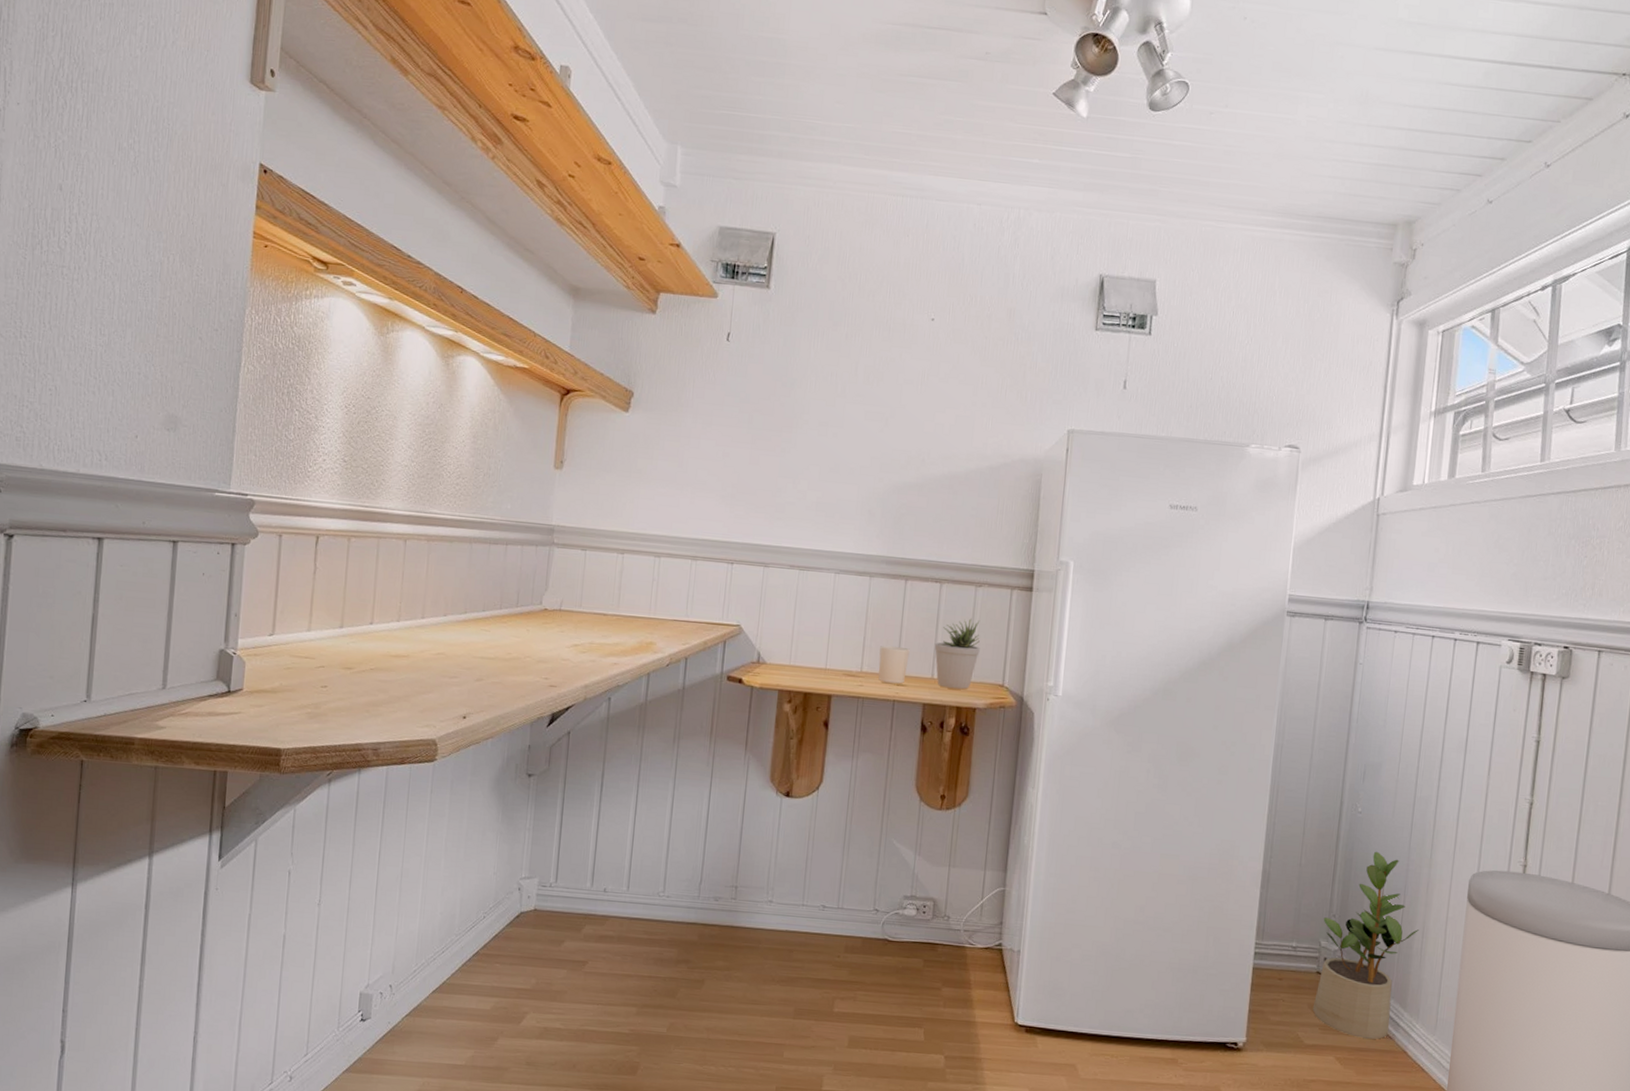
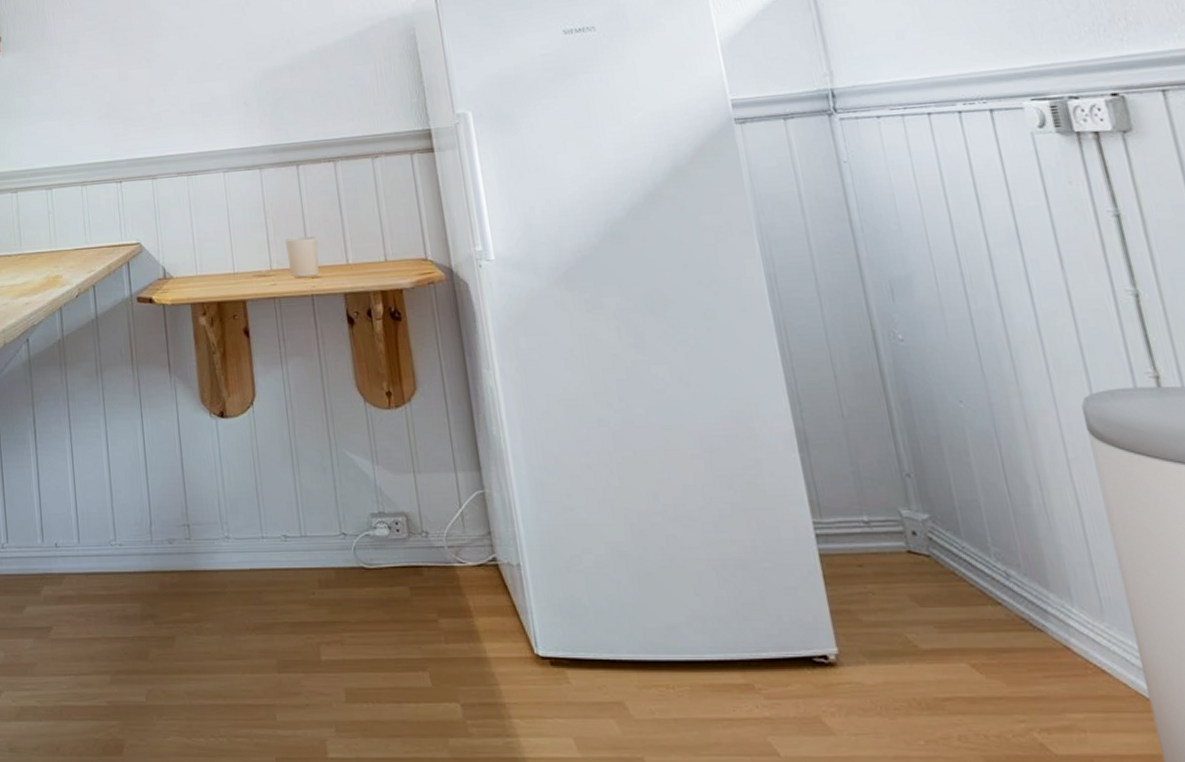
potted plant: present [934,618,980,690] -> none [341,193,393,273]
potted plant: present [1312,851,1420,1040] -> none [894,385,1035,636]

